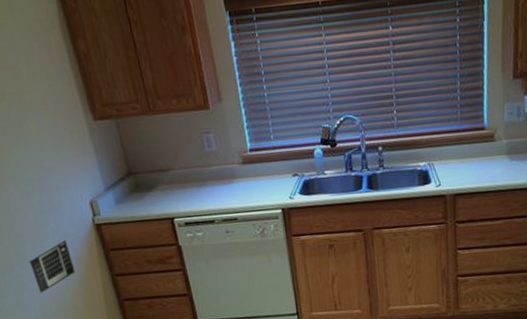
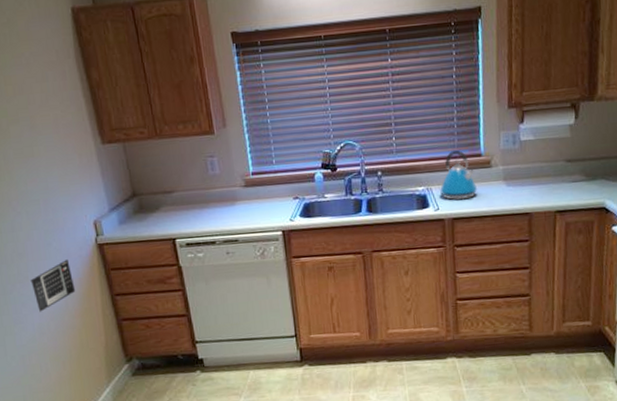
kettle: none [442,123,481,175] -> present [440,149,478,200]

